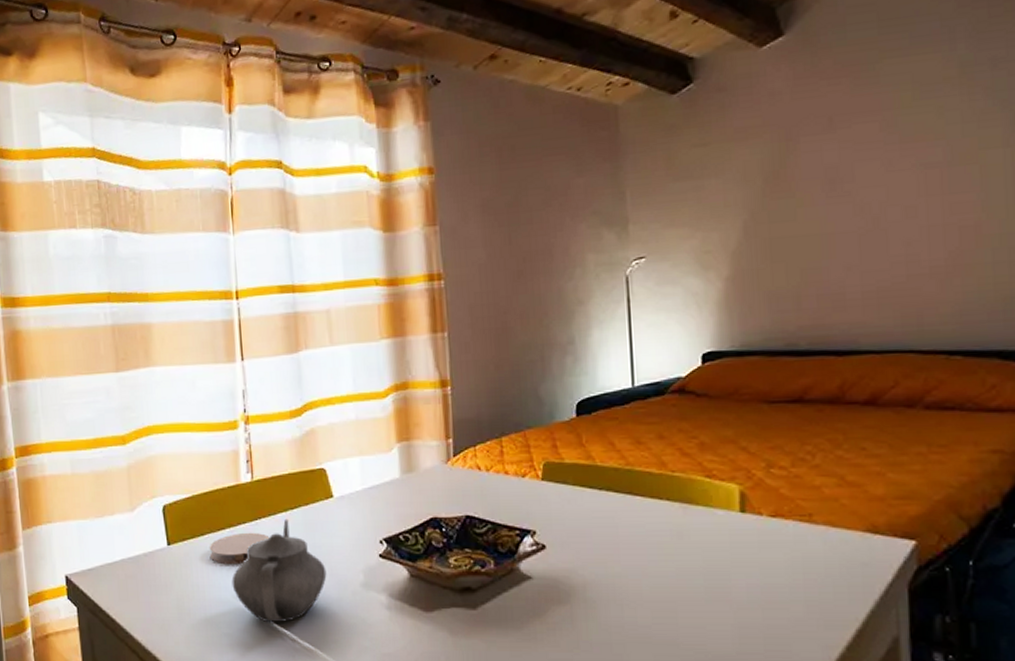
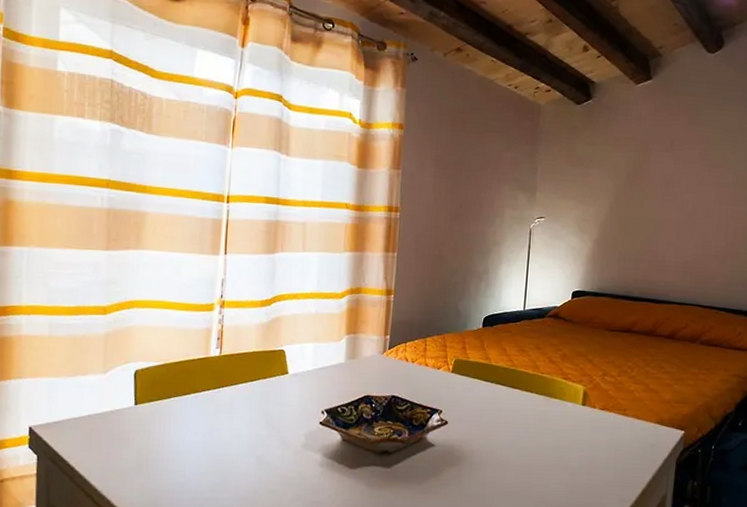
coaster: present [209,532,270,563] -> none [173,398,230,424]
teapot: present [231,518,327,623] -> none [190,388,274,475]

